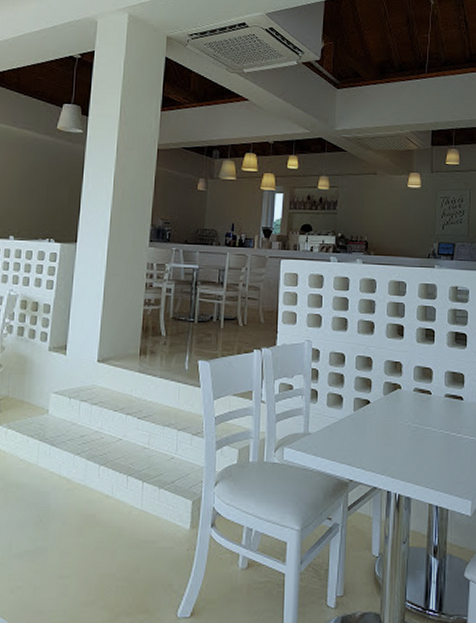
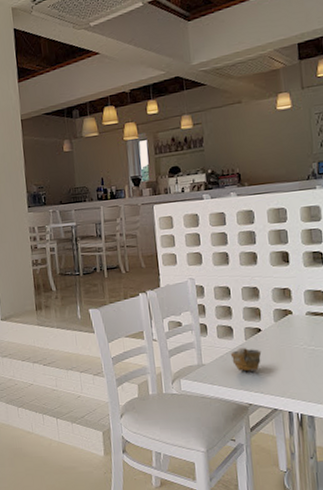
cup: none [337,418,368,445] -> present [230,347,262,372]

